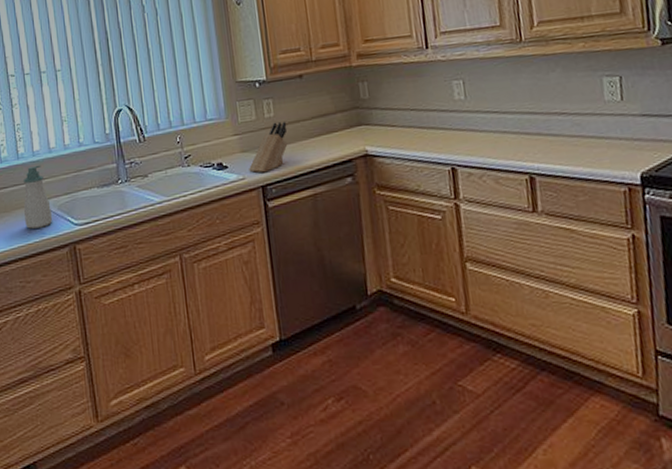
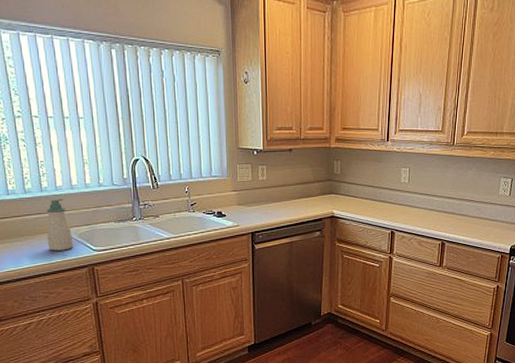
knife block: present [249,121,288,173] -> none [243,184,276,223]

